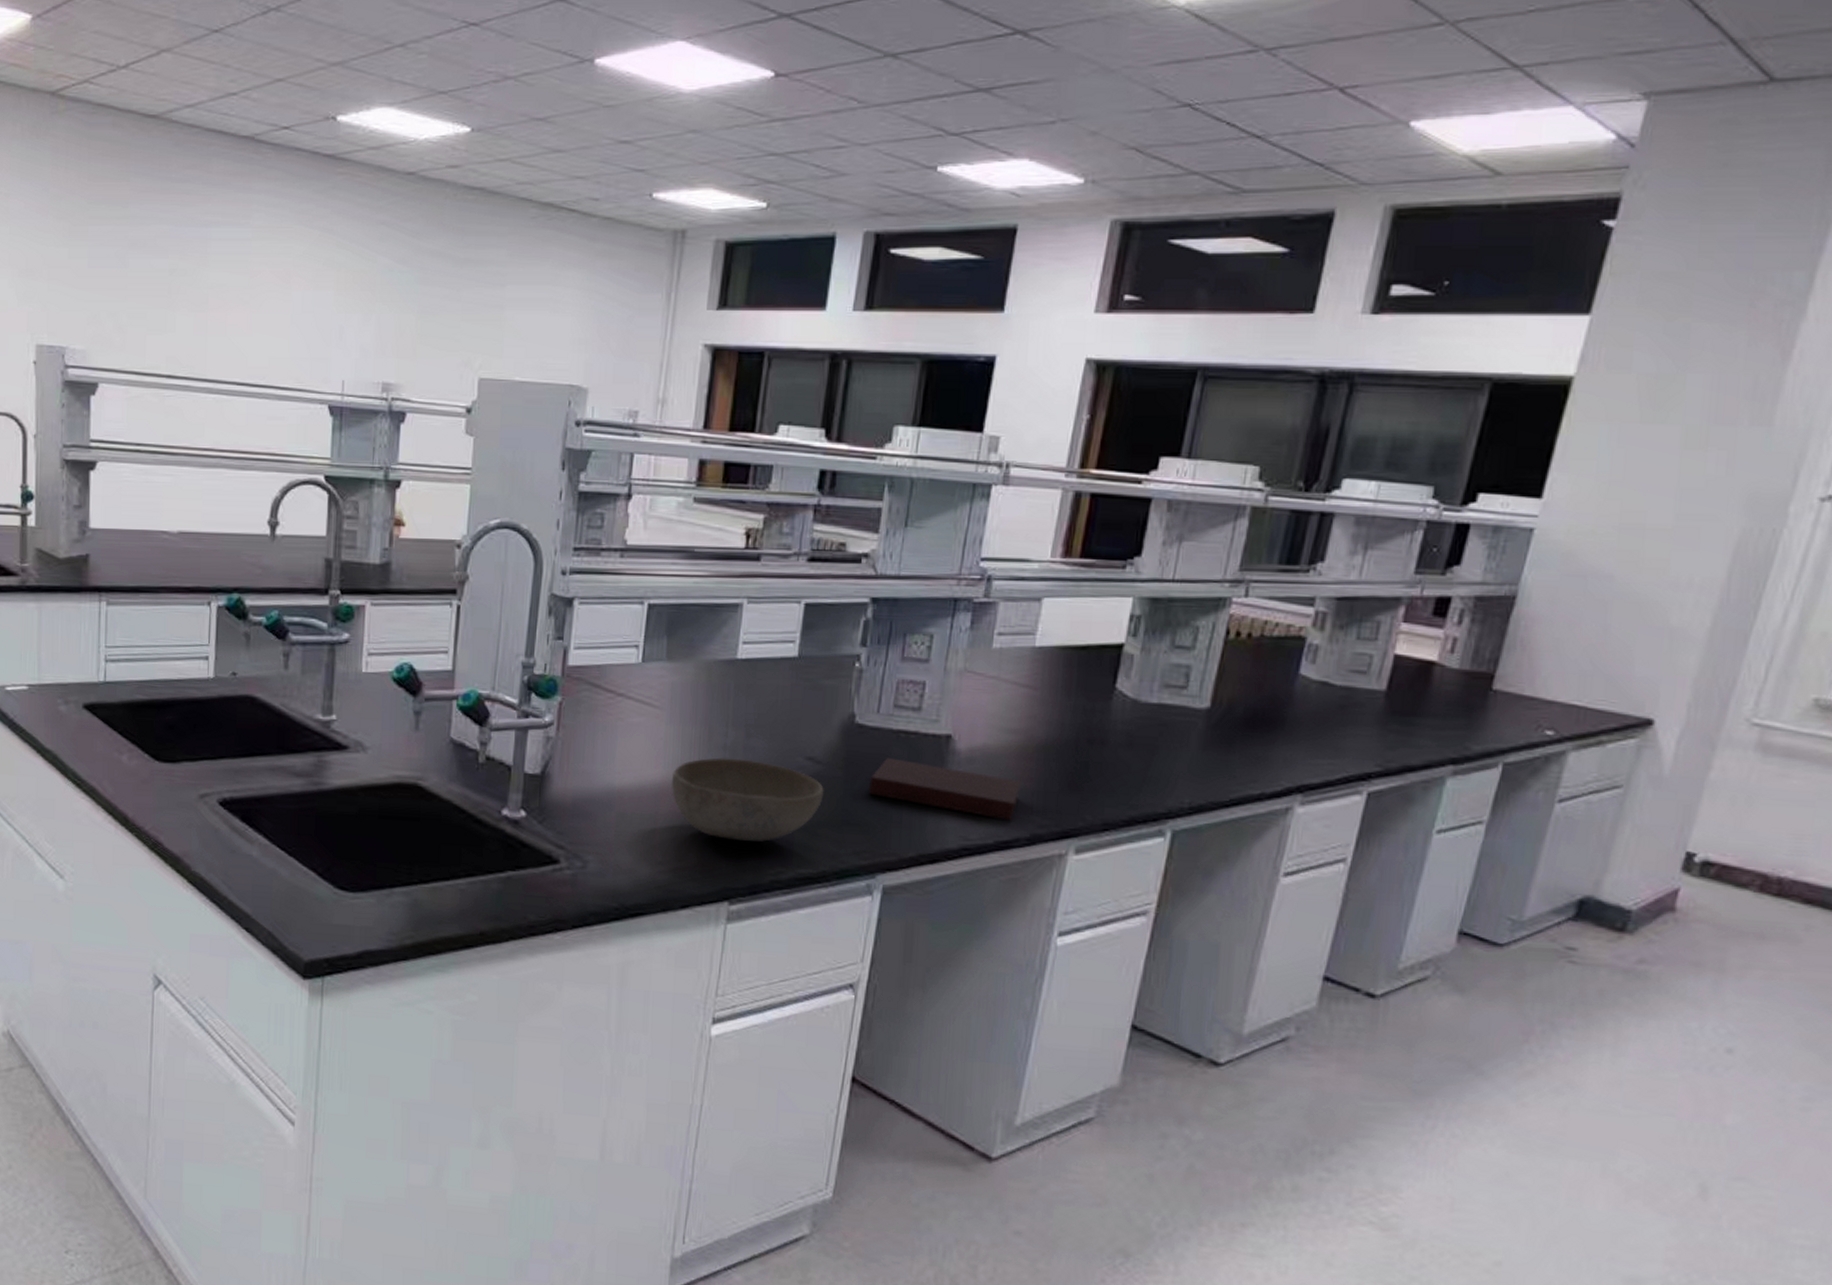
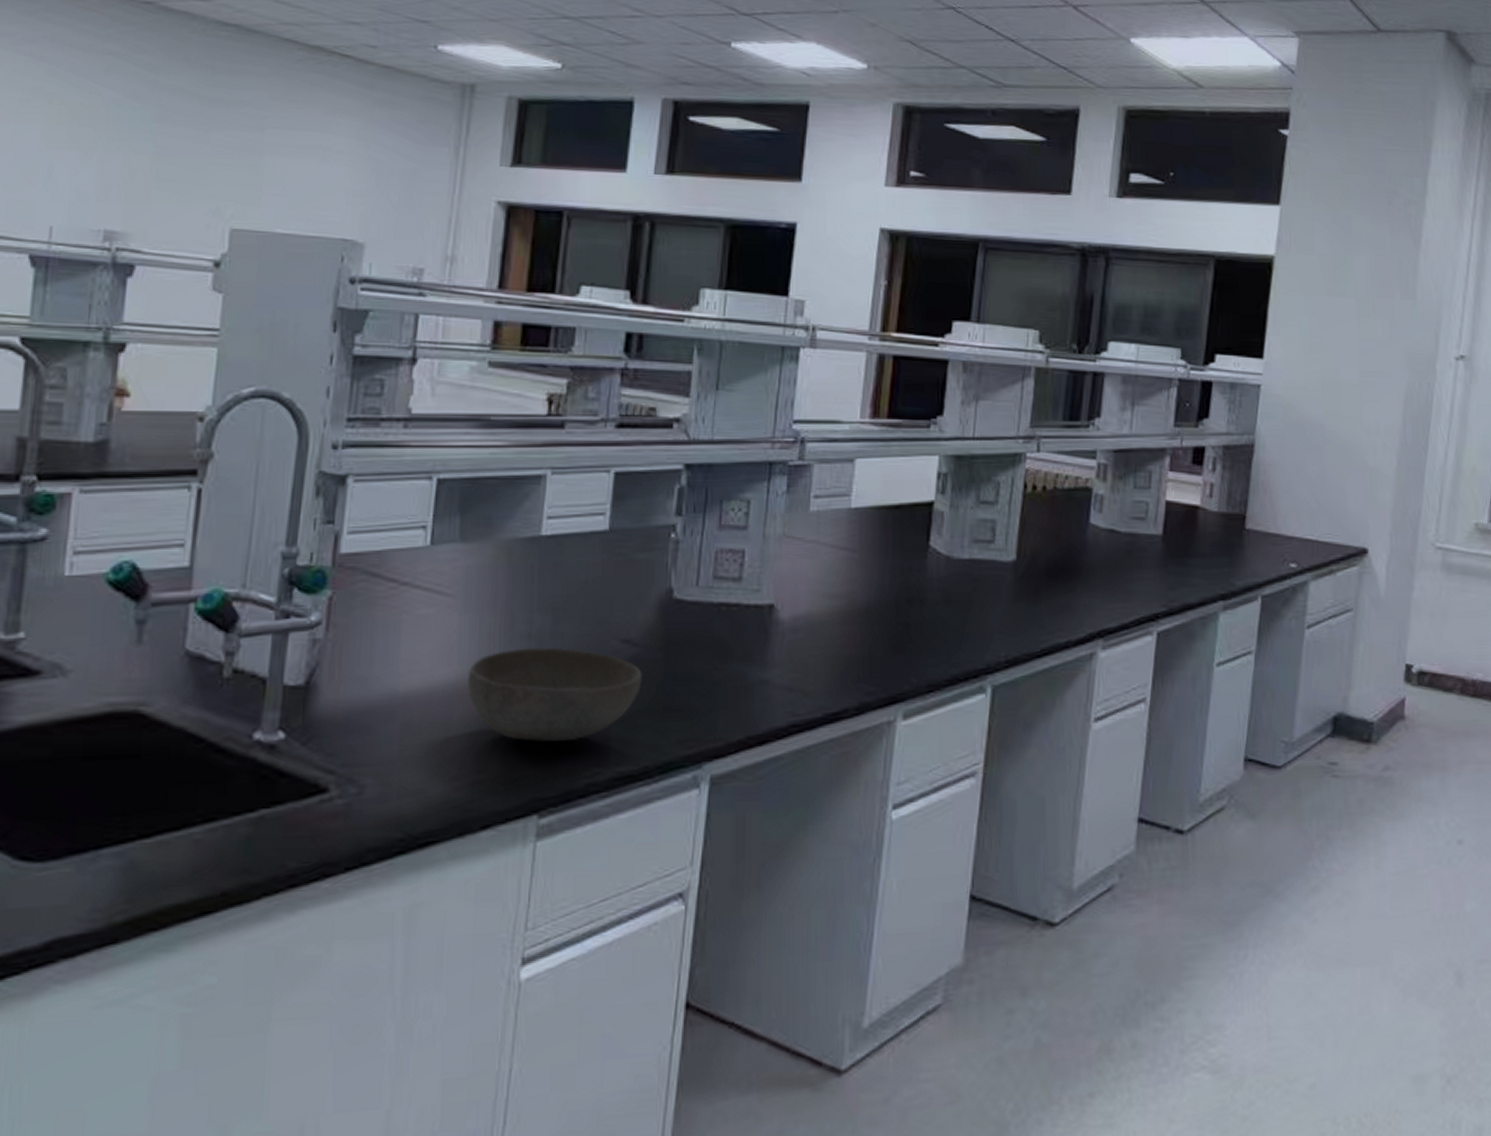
notebook: present [869,758,1021,821] -> none [691,634,846,691]

